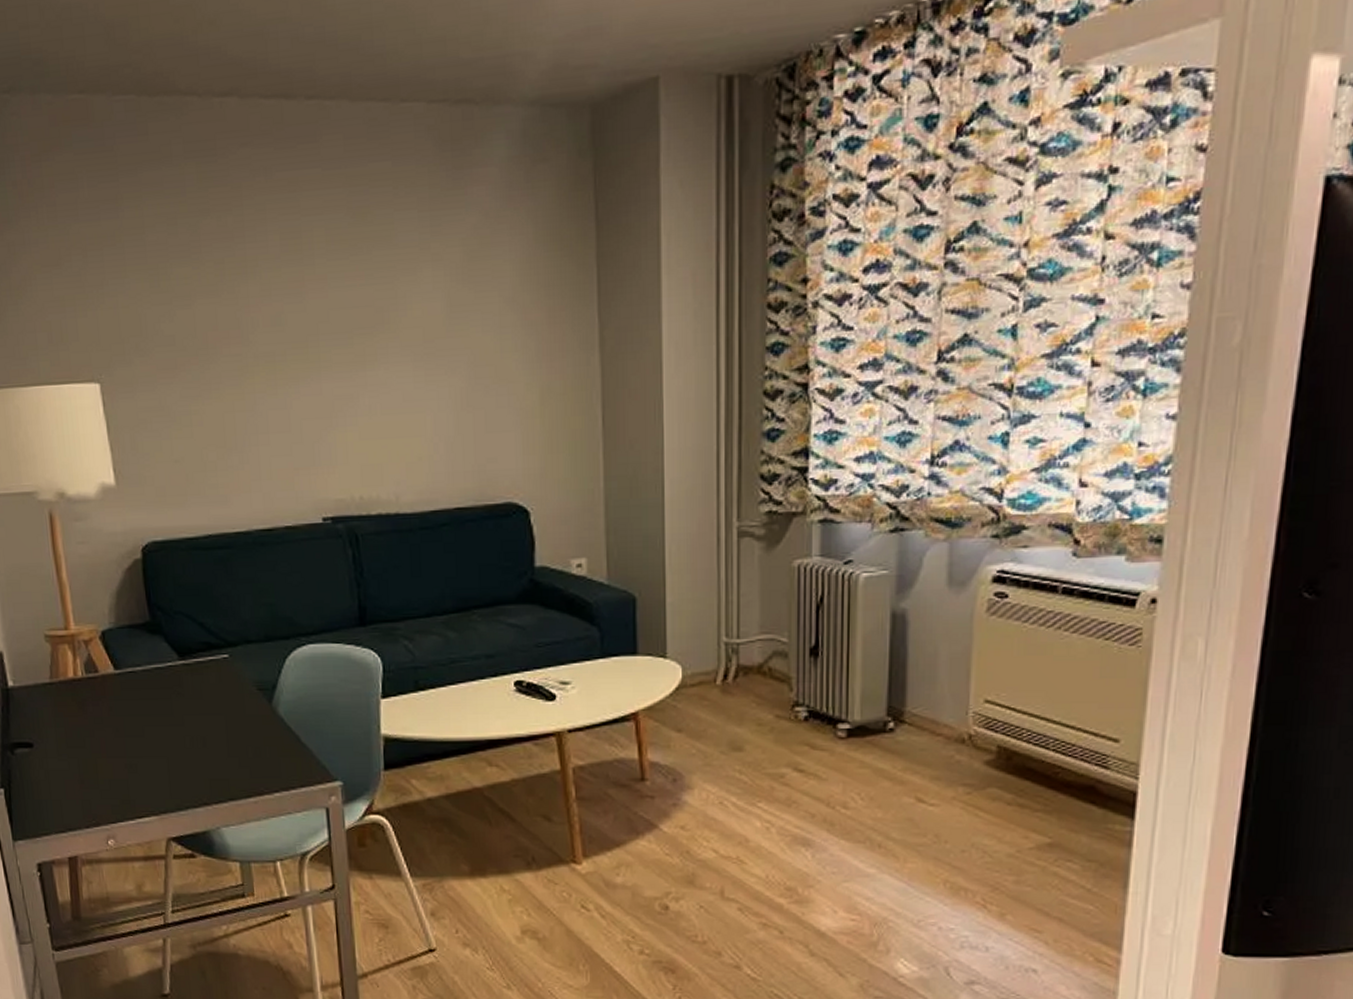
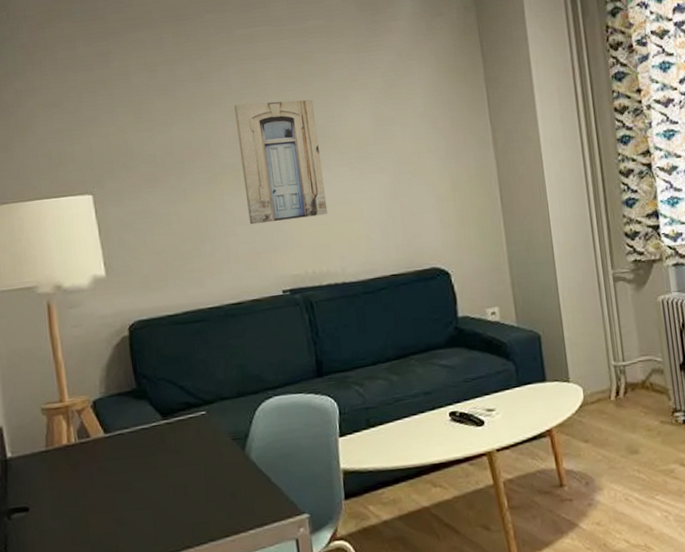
wall art: none [272,272,382,433] -> present [234,99,328,225]

